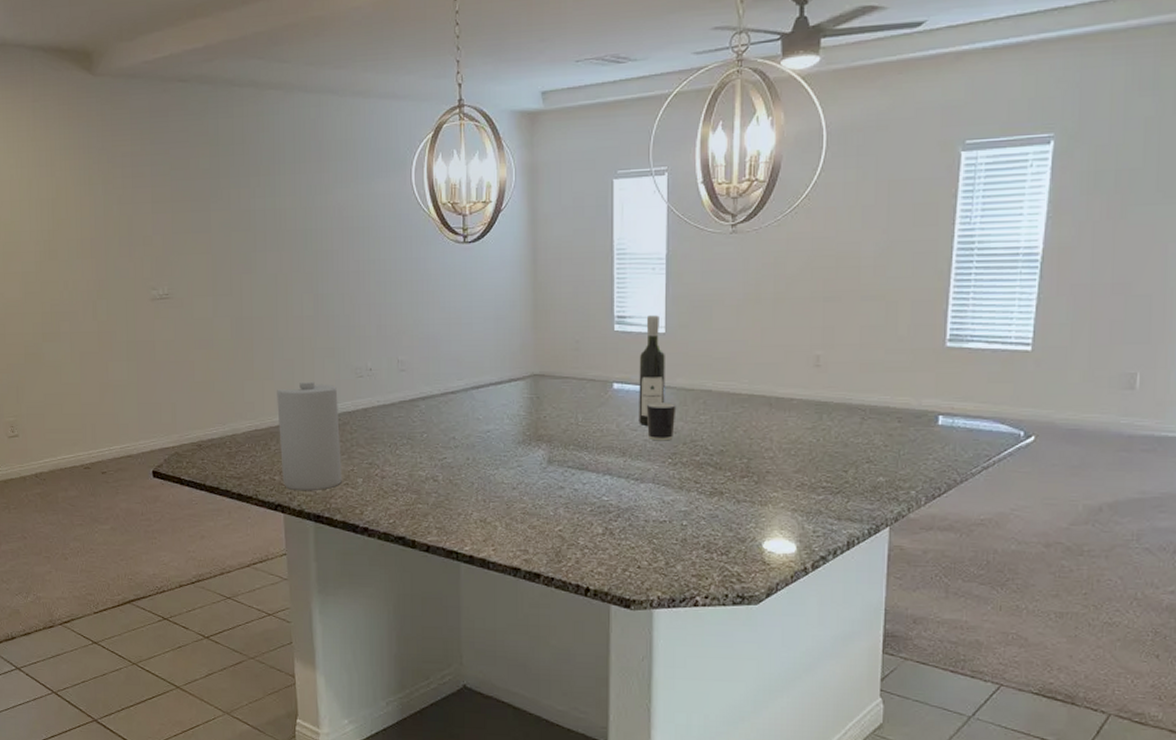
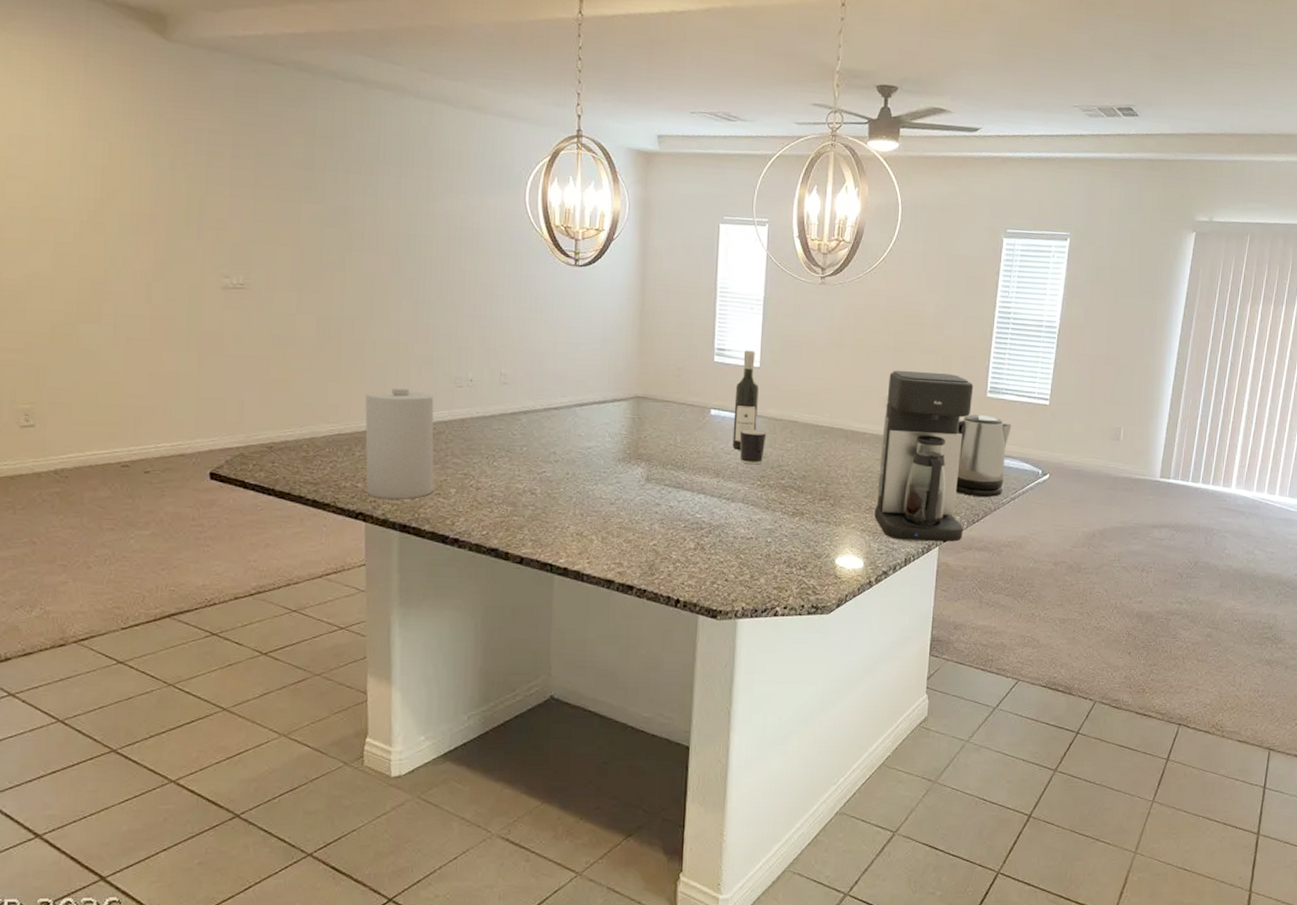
coffee maker: none [808,322,928,521] -> present [874,370,974,542]
kettle: none [908,369,981,466] -> present [955,414,1012,497]

